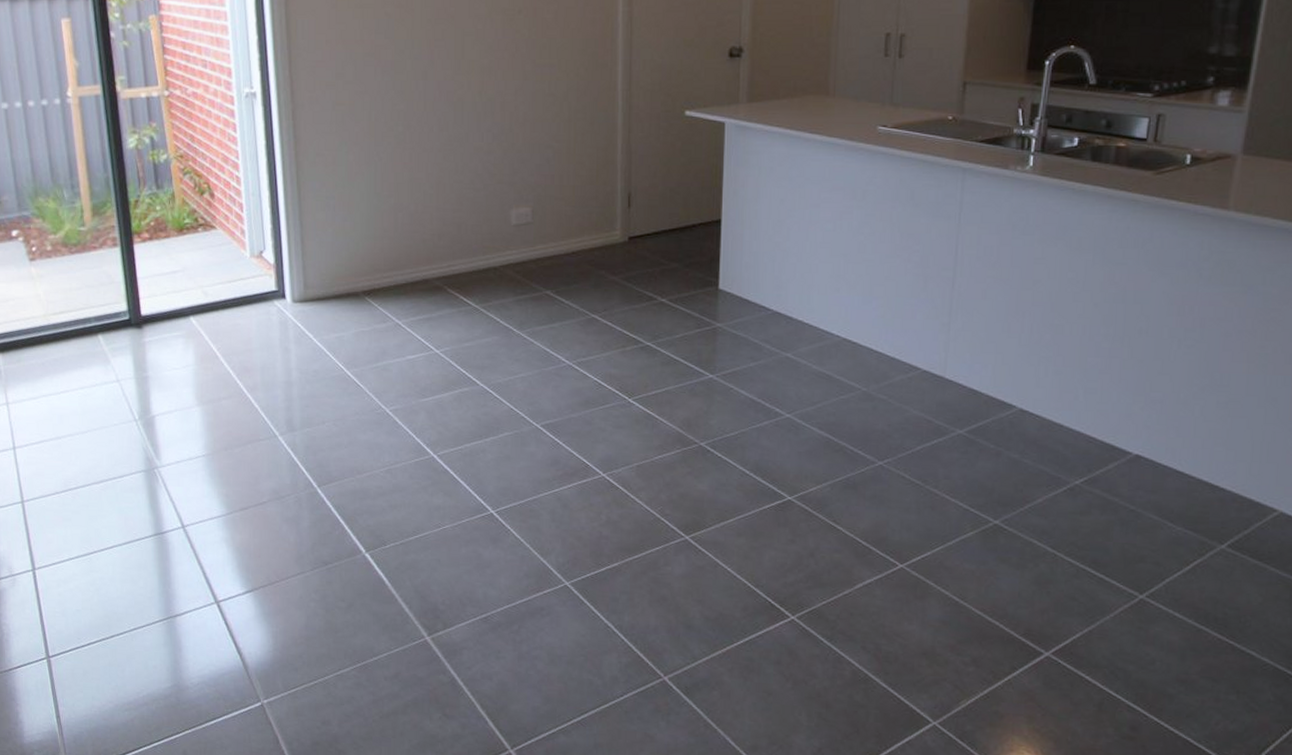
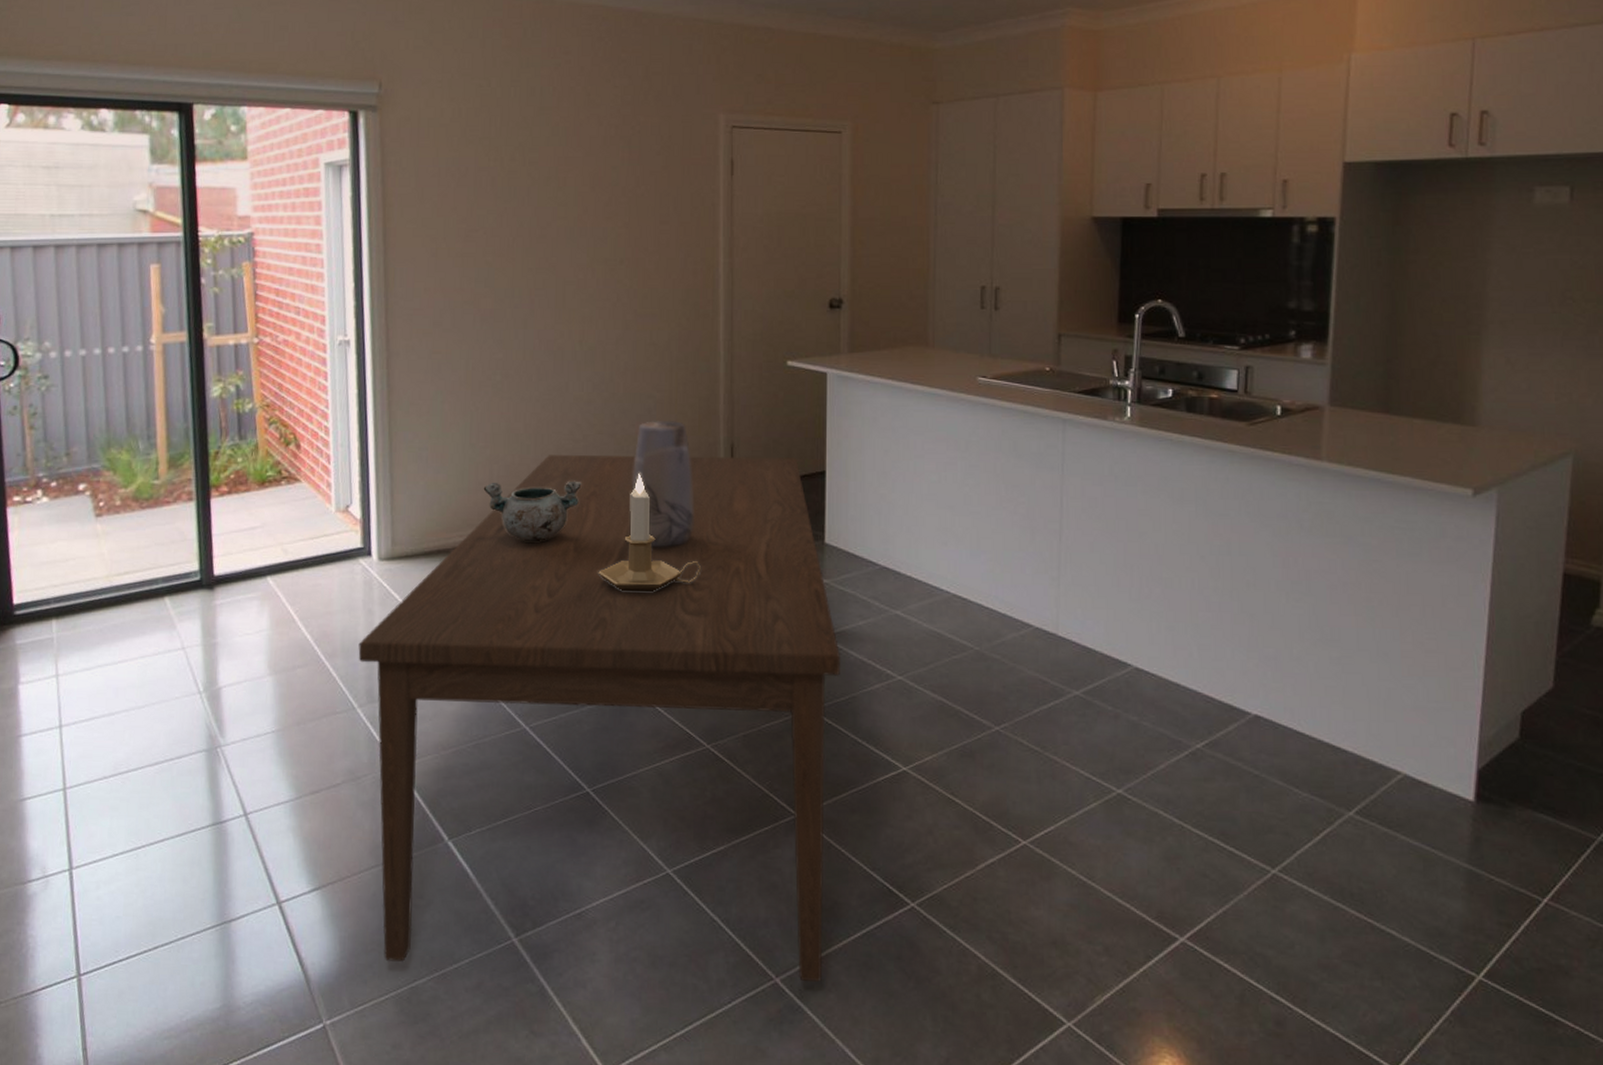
dining table: none [277,204,731,681] -> present [358,455,840,982]
decorative bowl: none [389,227,483,286] -> present [483,479,582,541]
candlestick: none [499,221,599,334] -> present [598,472,702,592]
vase: none [531,169,592,293] -> present [631,420,695,548]

